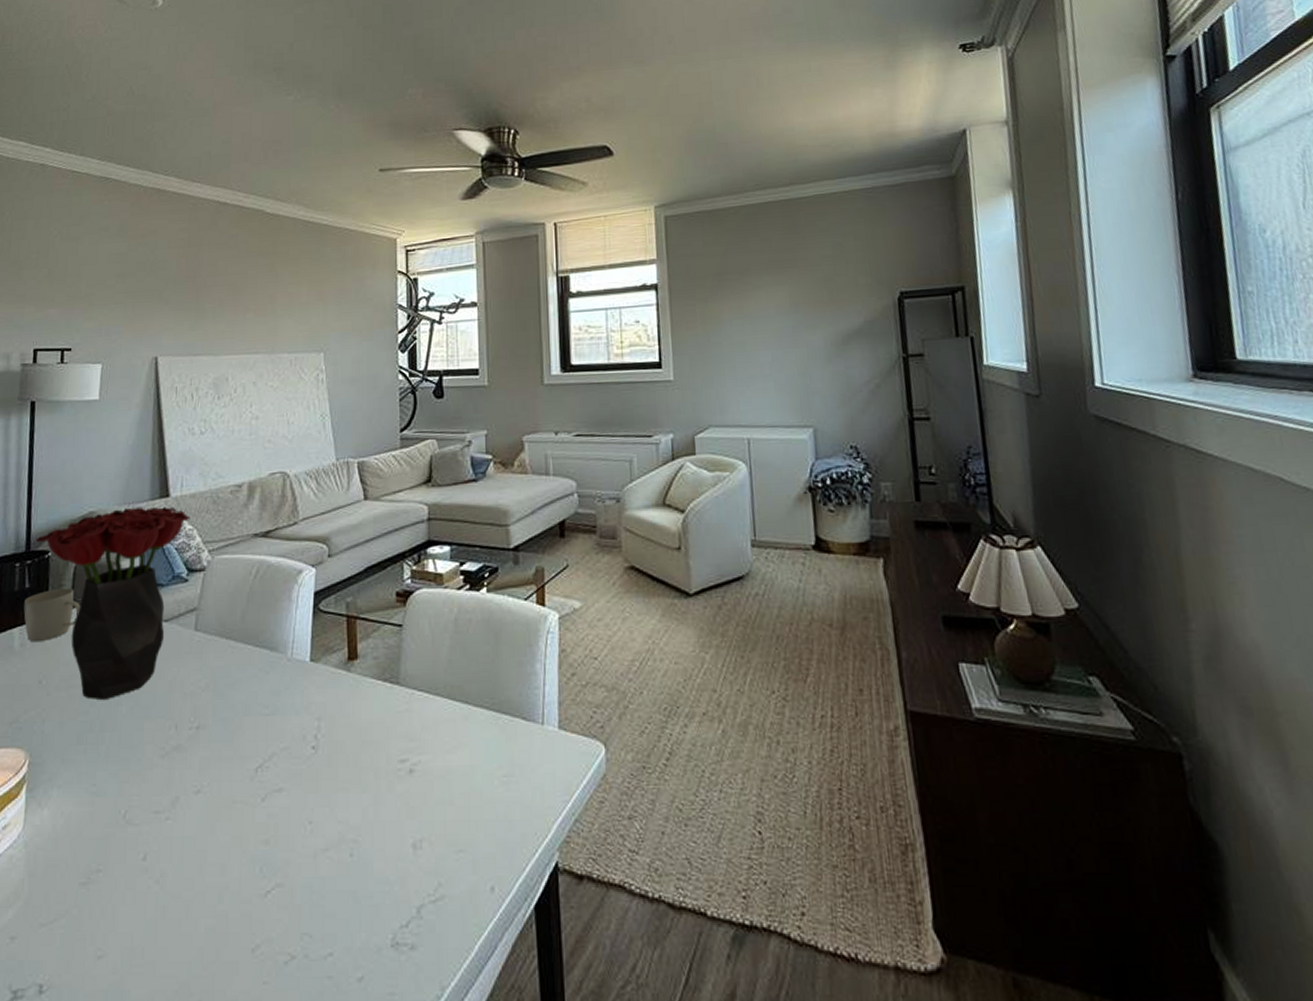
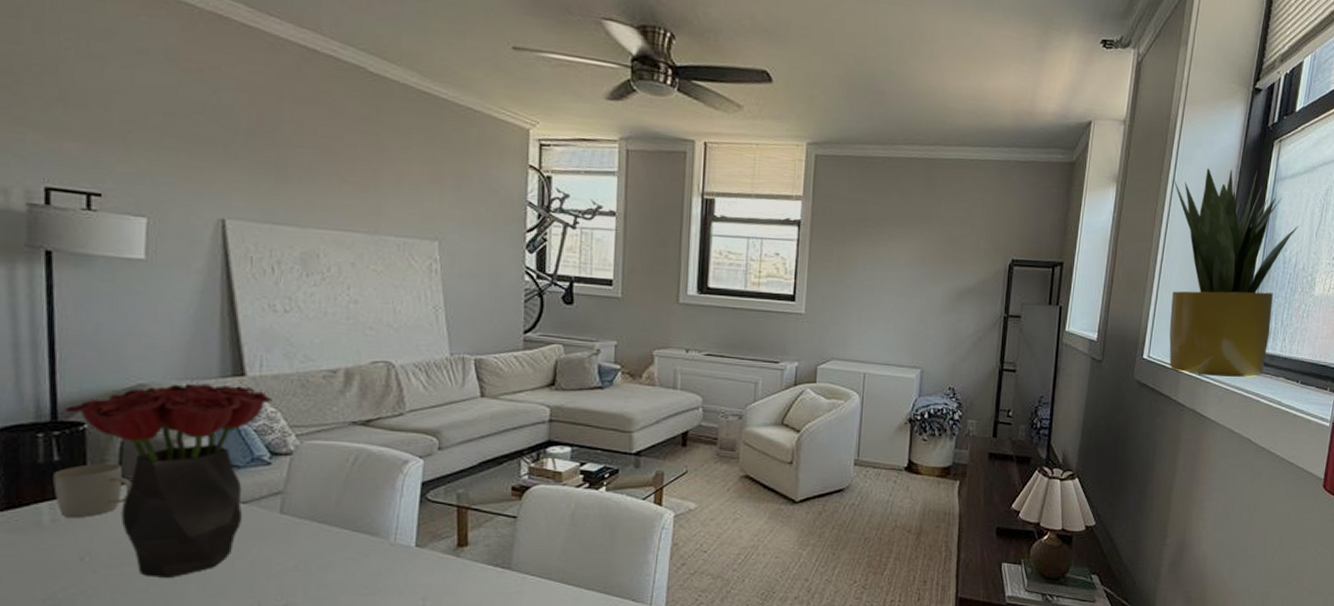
planter: none [1085,145,1276,399] -> present [1169,168,1299,377]

